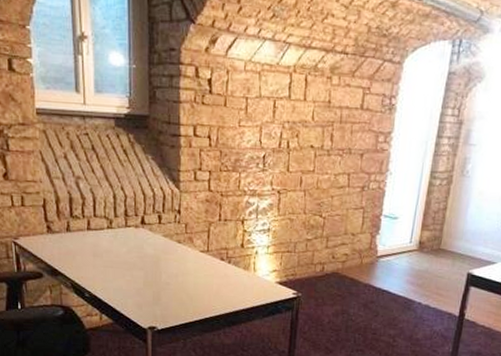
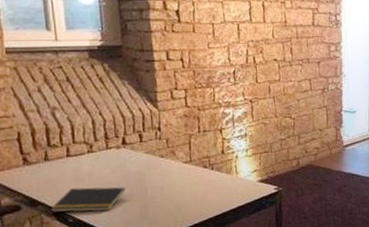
notepad: none [69,263,141,291] -> present [50,187,126,213]

